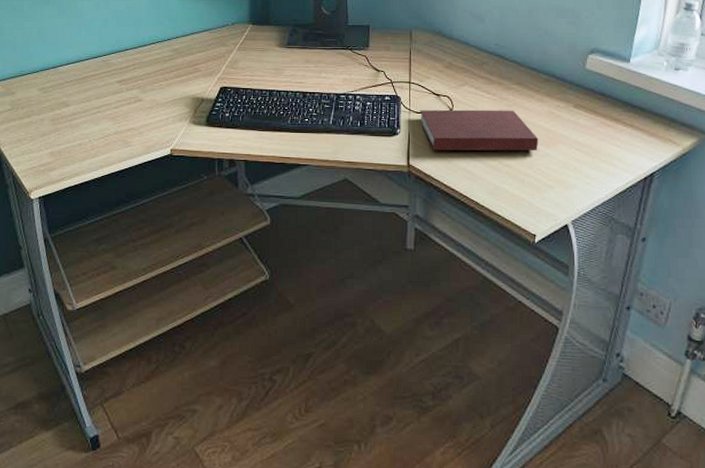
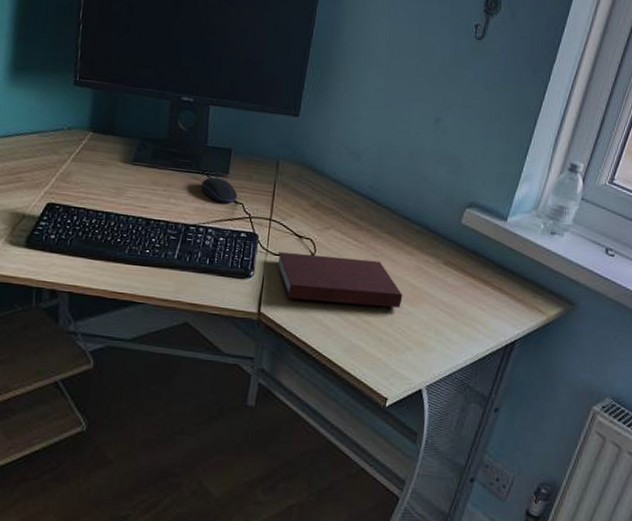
computer mouse: none [346,51,379,72] -> present [200,176,238,203]

